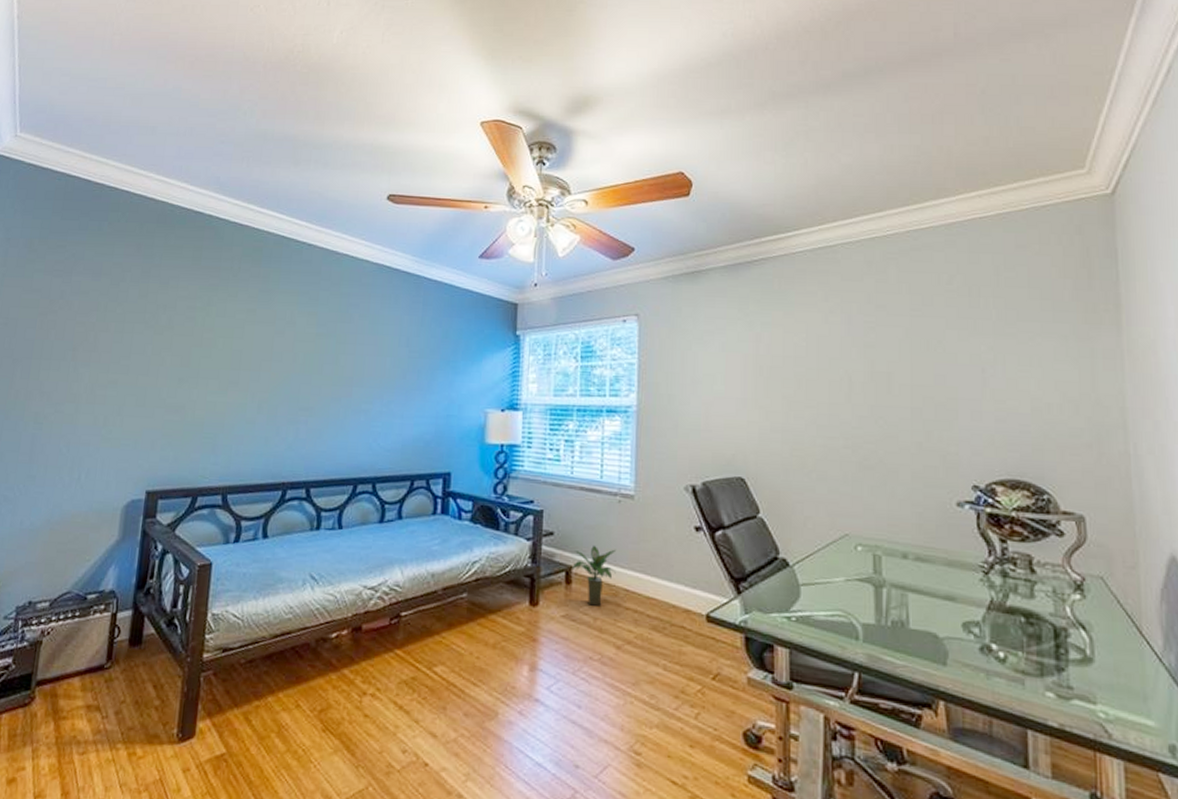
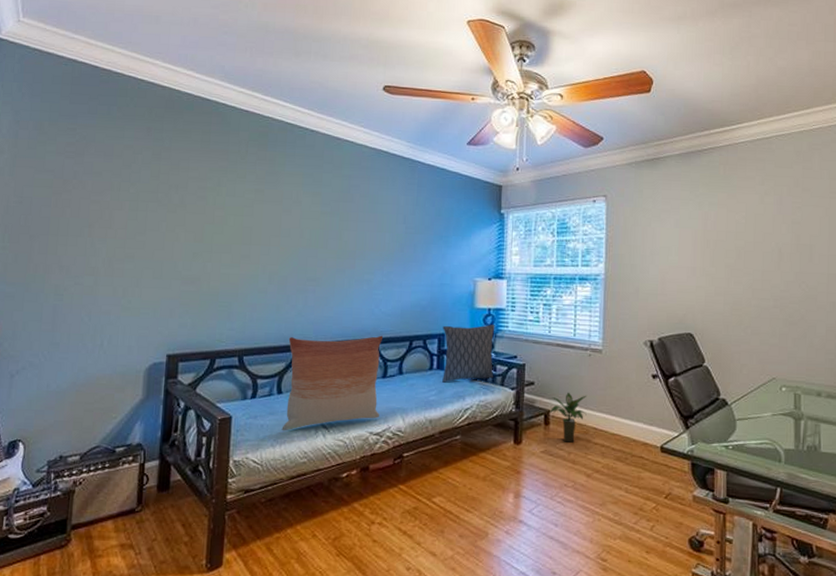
pillow: none [266,473,382,582] -> present [281,335,384,431]
pillow: none [447,462,509,530] -> present [442,324,495,383]

